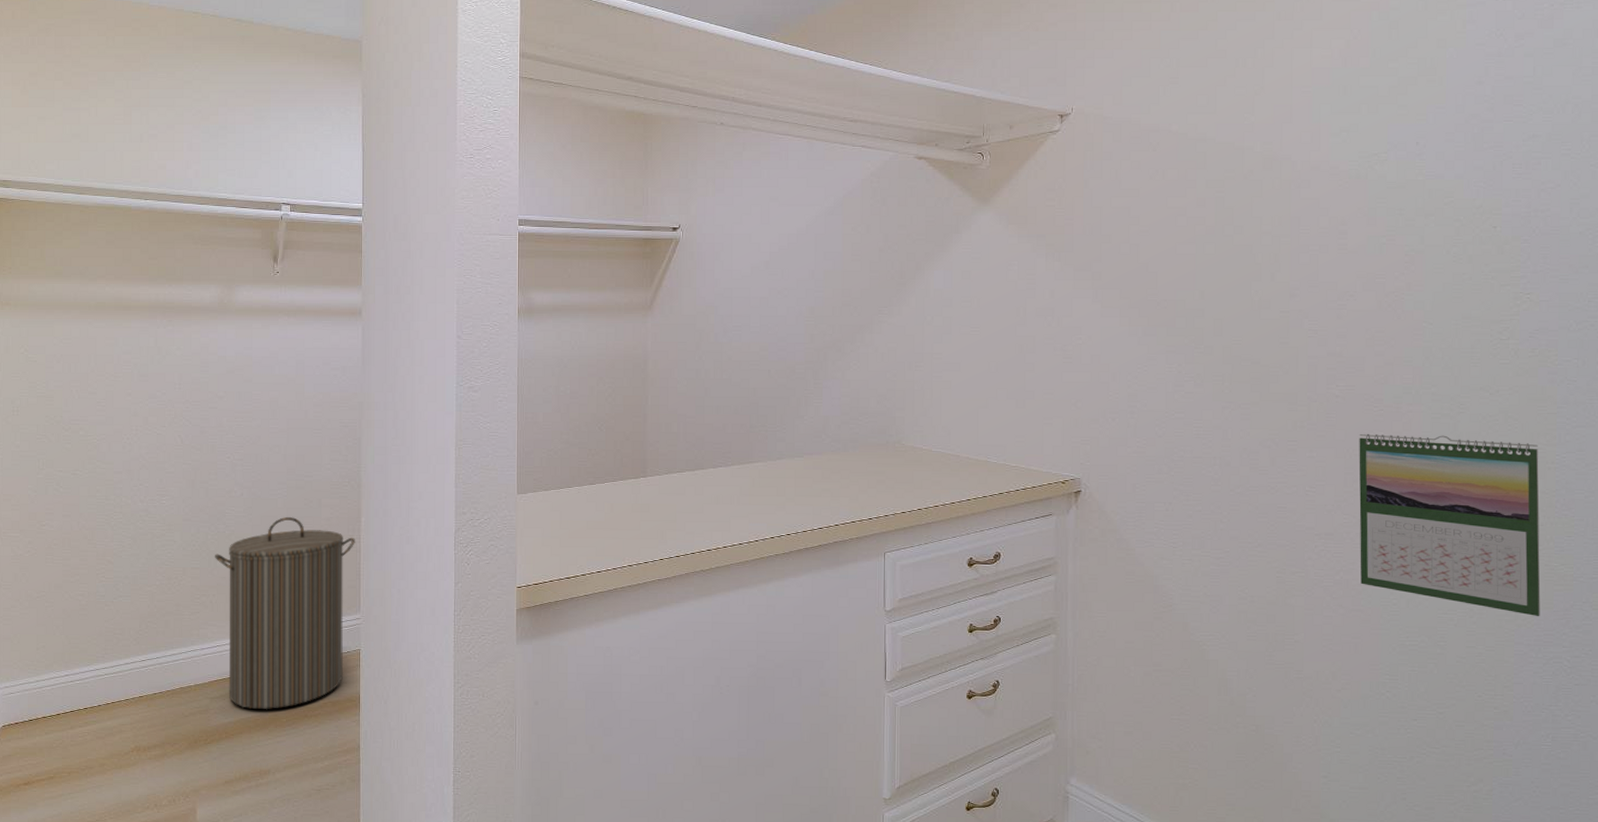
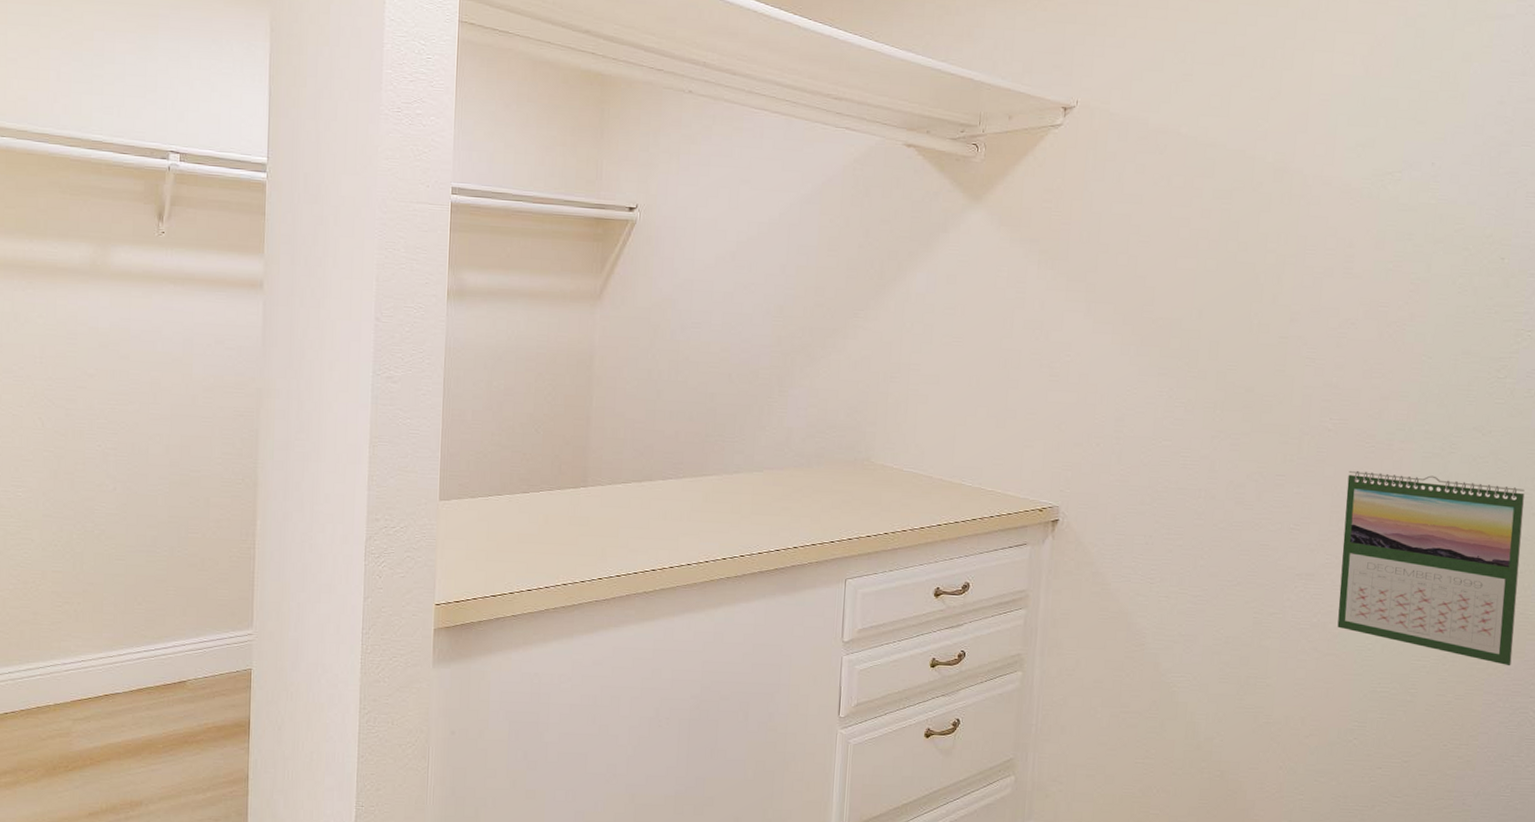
laundry hamper: present [215,517,355,709] -> none [81,517,249,733]

